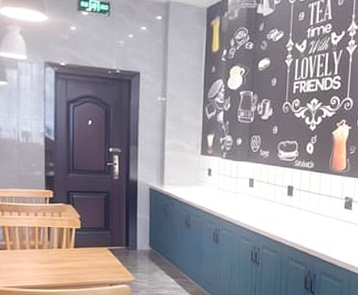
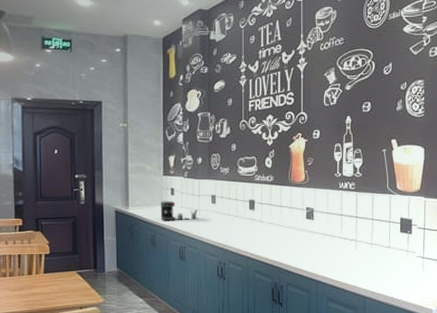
coffee maker: none [196,181,235,202] -> present [160,201,198,220]

